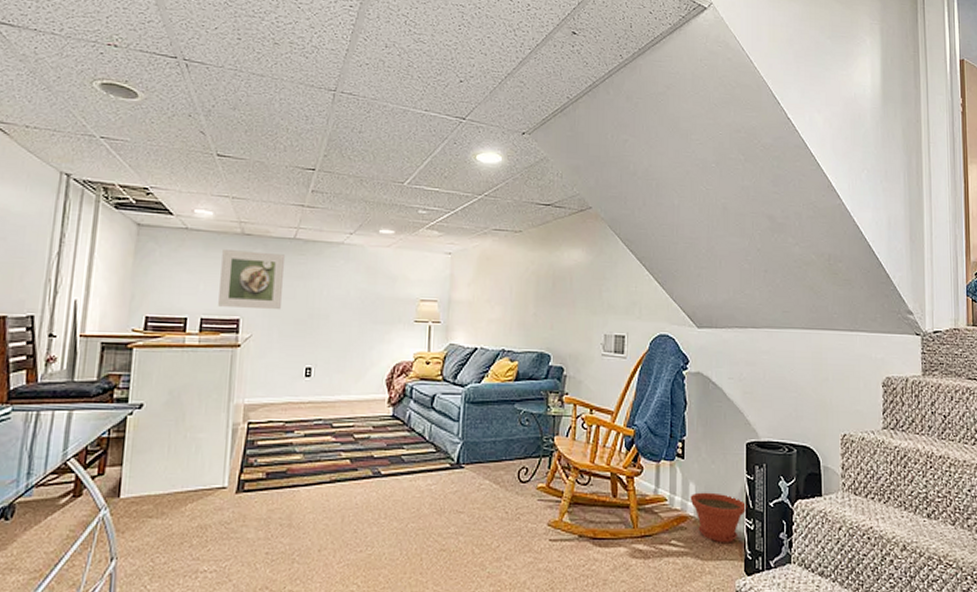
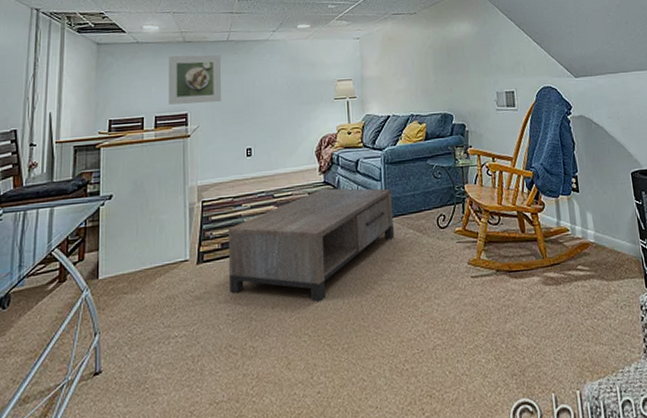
coffee table: none [271,423,470,550] -> present [227,188,395,303]
plant pot: present [690,492,747,543] -> none [588,219,640,264]

